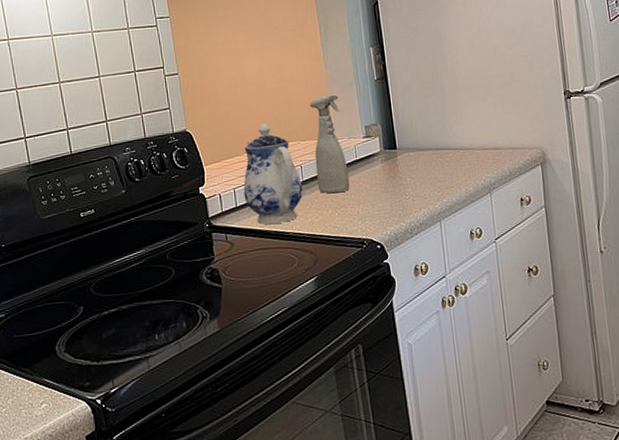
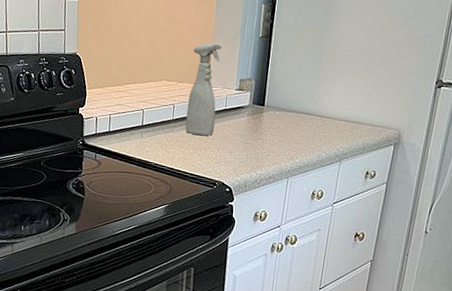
teapot: present [243,123,303,224] -> none [117,59,172,153]

